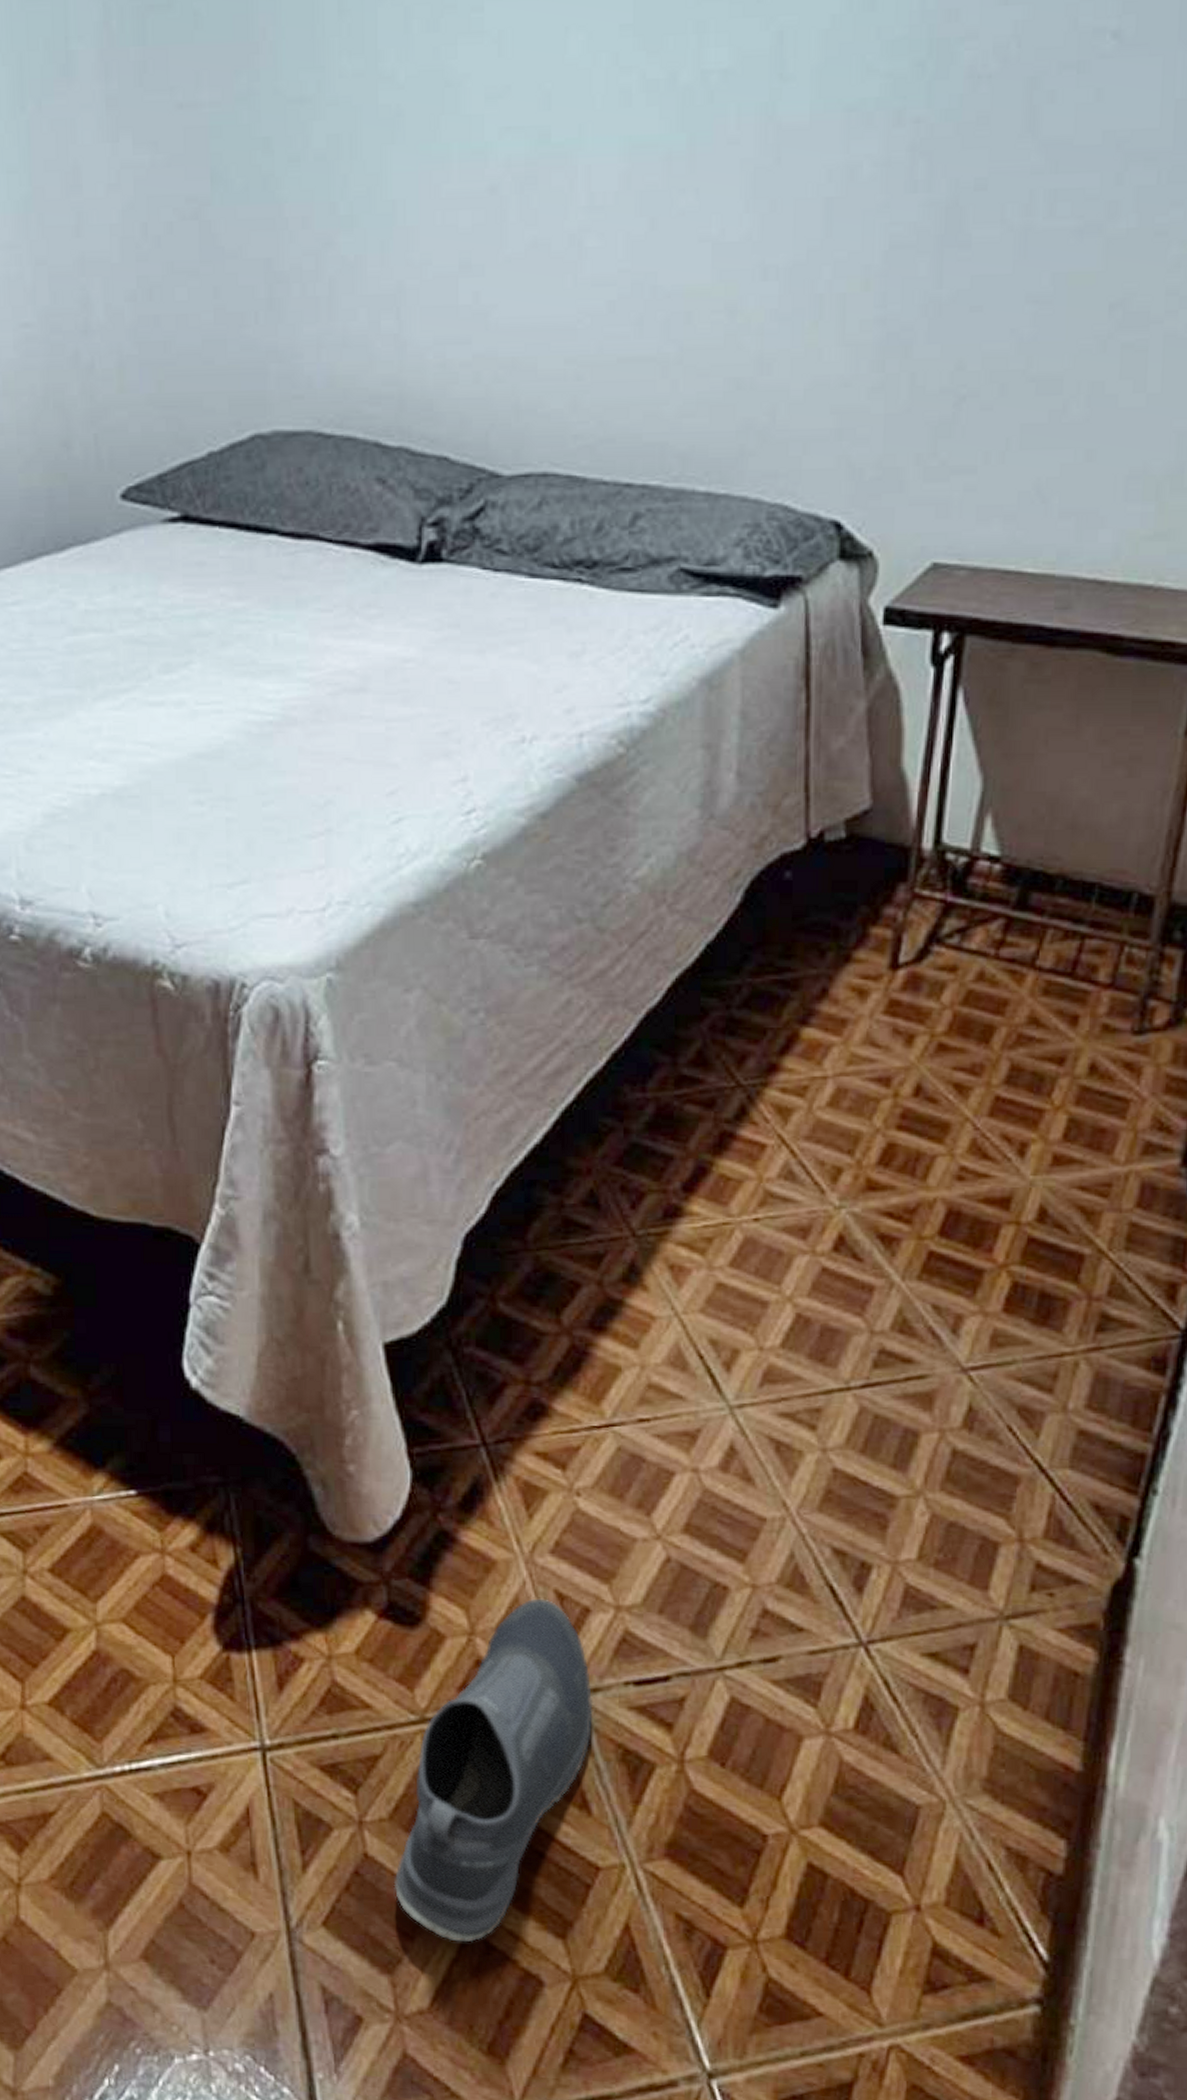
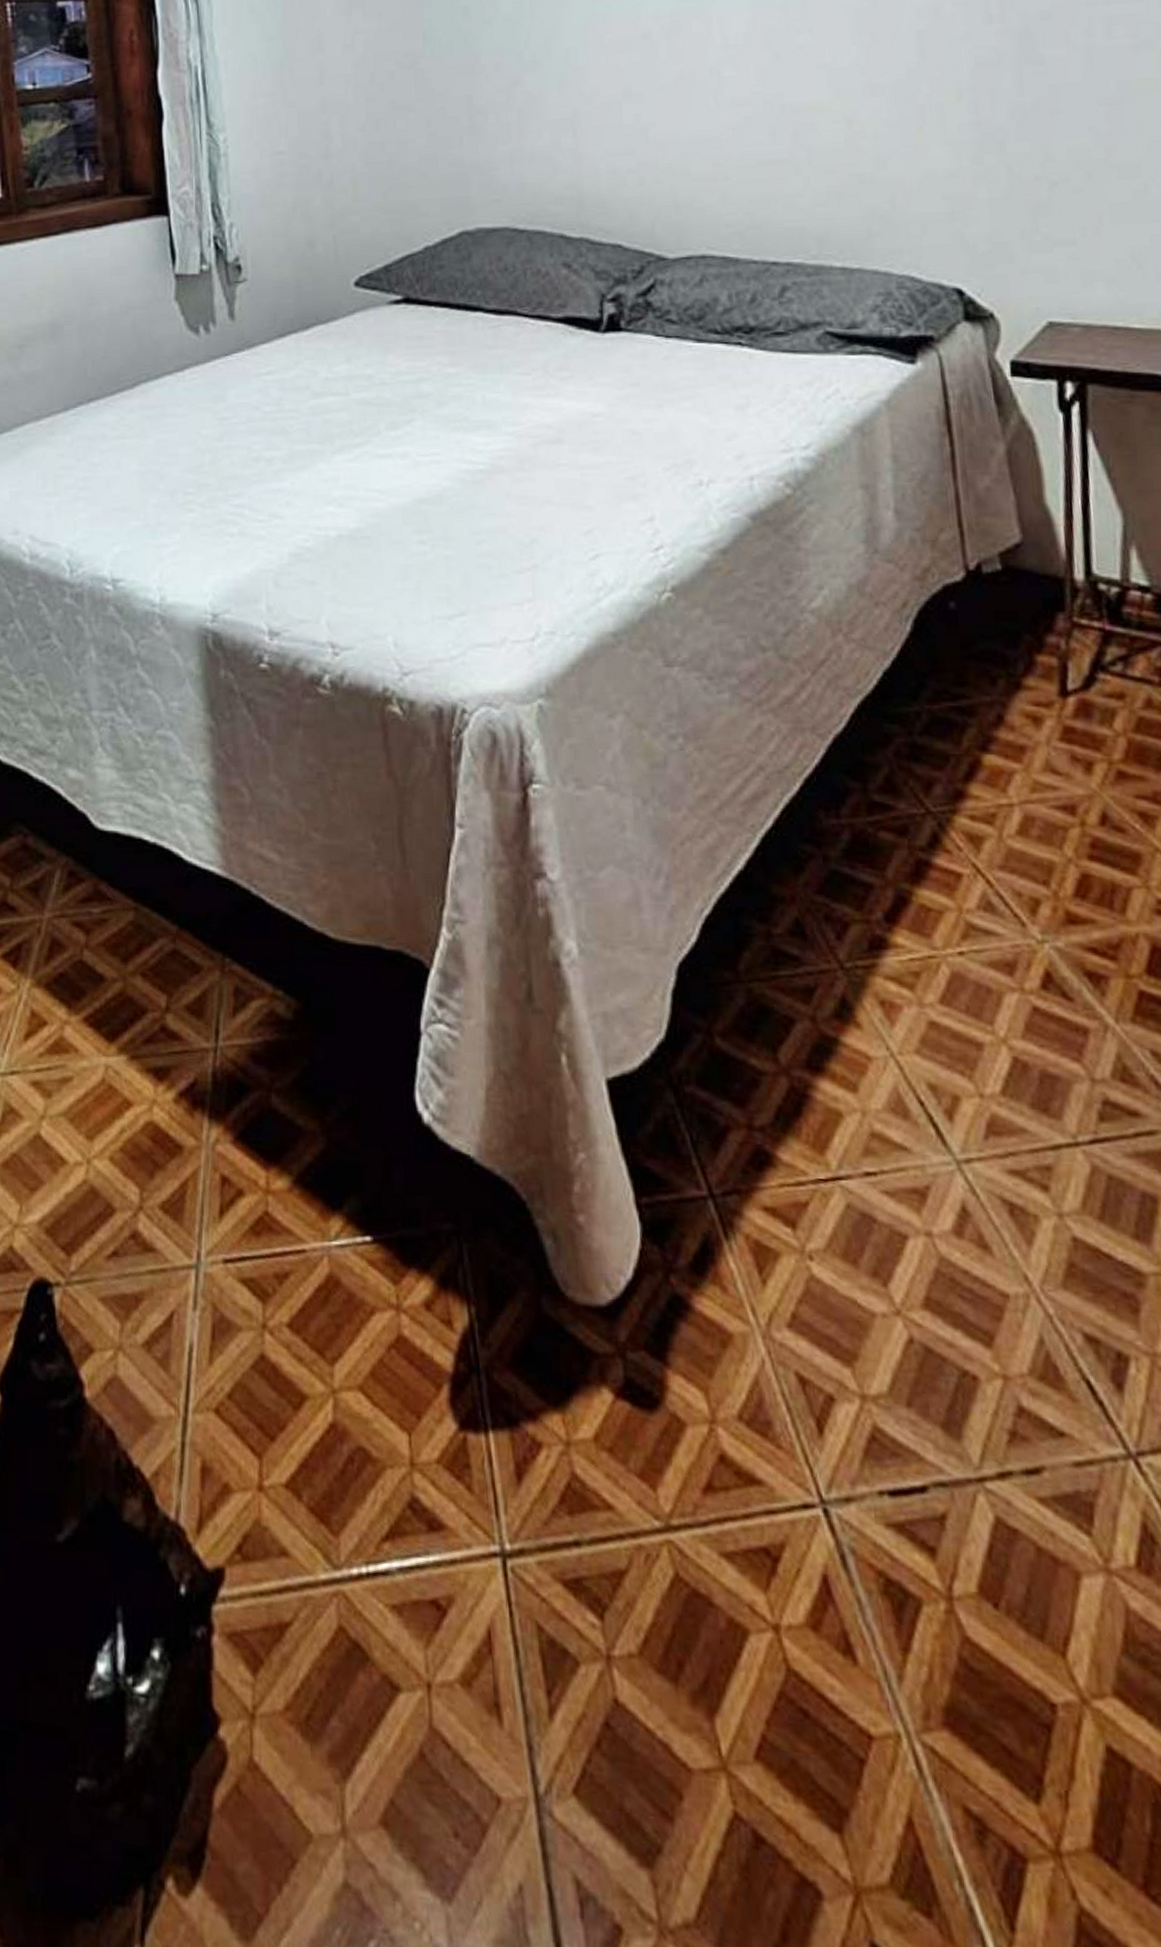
shoe: present [393,1598,593,1943] -> none [648,1382,849,1830]

